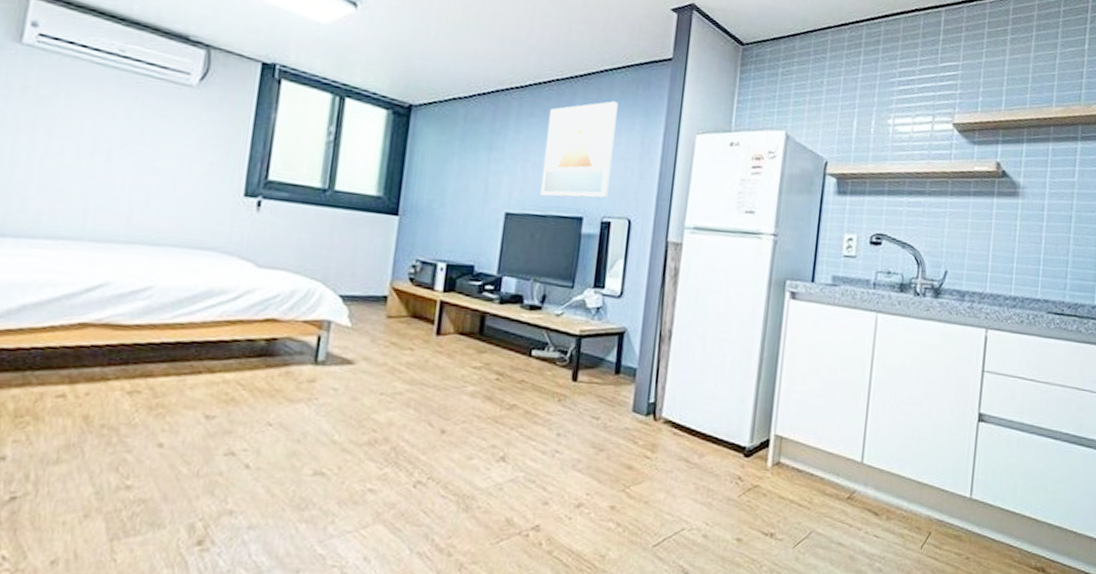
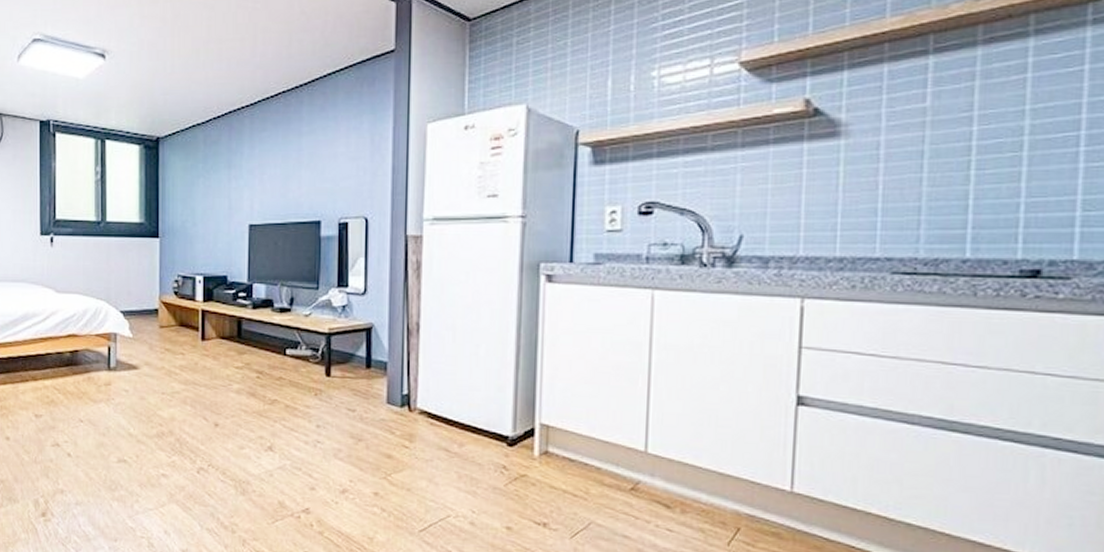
wall art: present [541,101,618,198] -> none [278,103,344,204]

